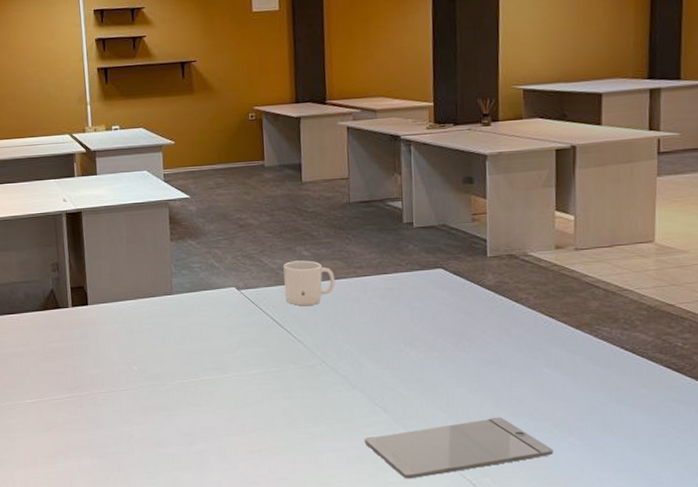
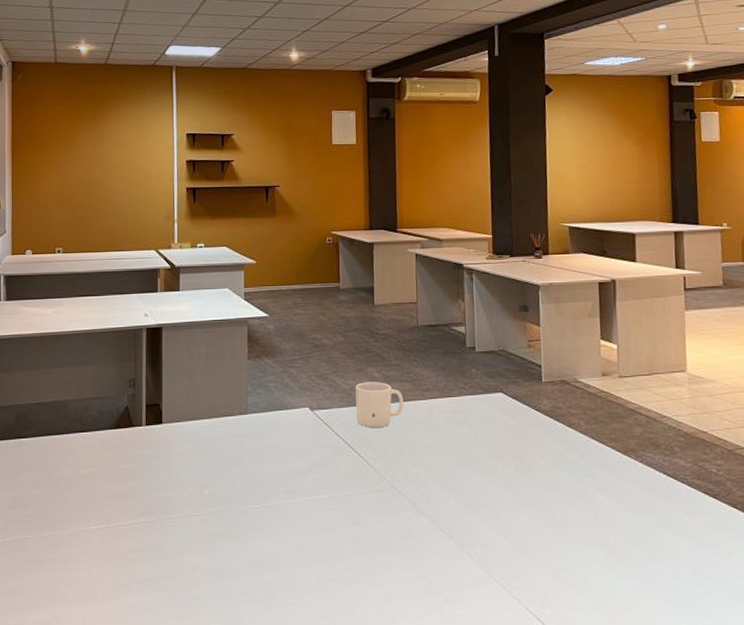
tablet: present [364,417,554,479] -> none [431,544,609,611]

